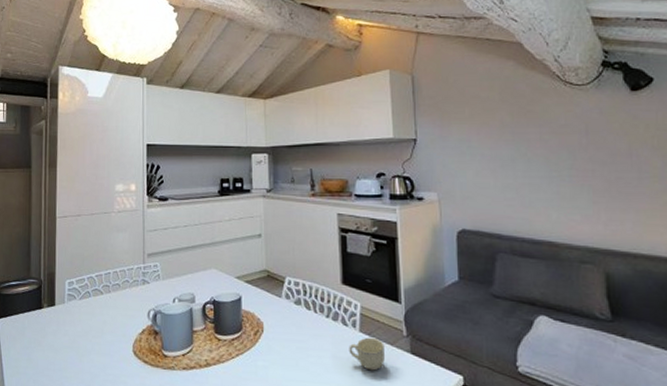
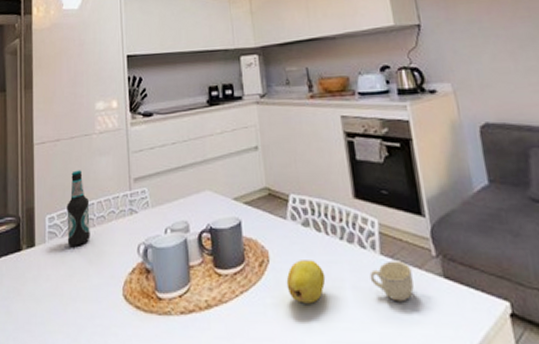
bottle: none [84,243,106,308] -> present [67,170,90,246]
fruit: none [277,332,311,368] -> present [286,260,326,304]

